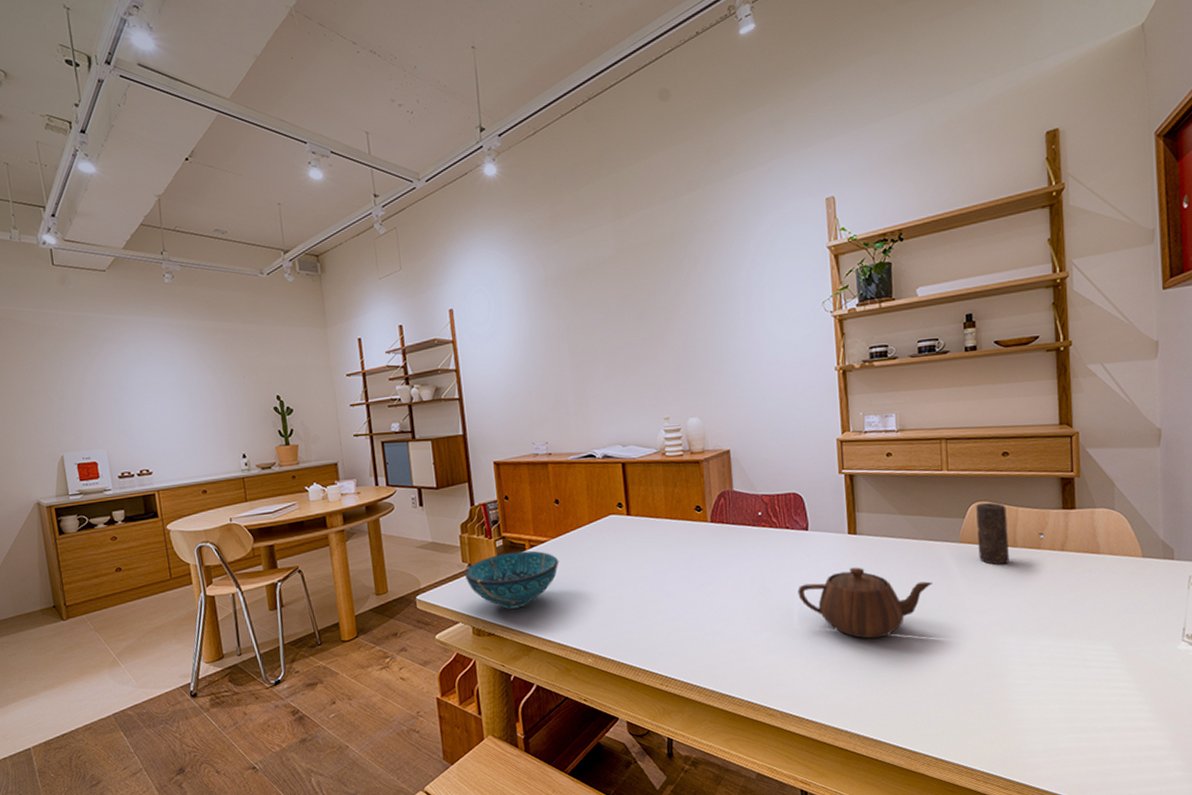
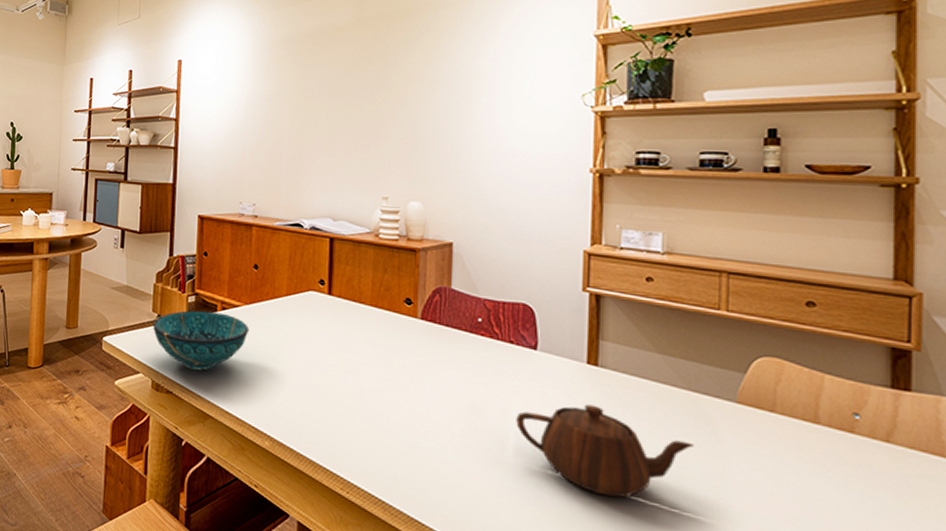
candle: present [976,502,1009,565] -> none [762,358,807,443]

